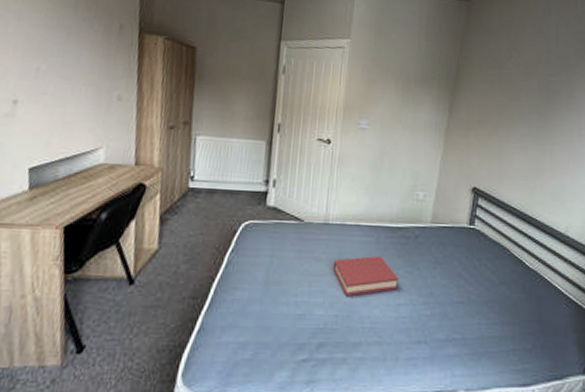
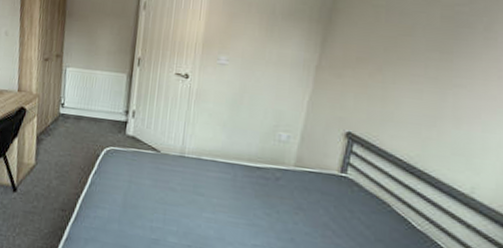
hardback book: present [332,256,399,297] -> none [187,192,256,231]

